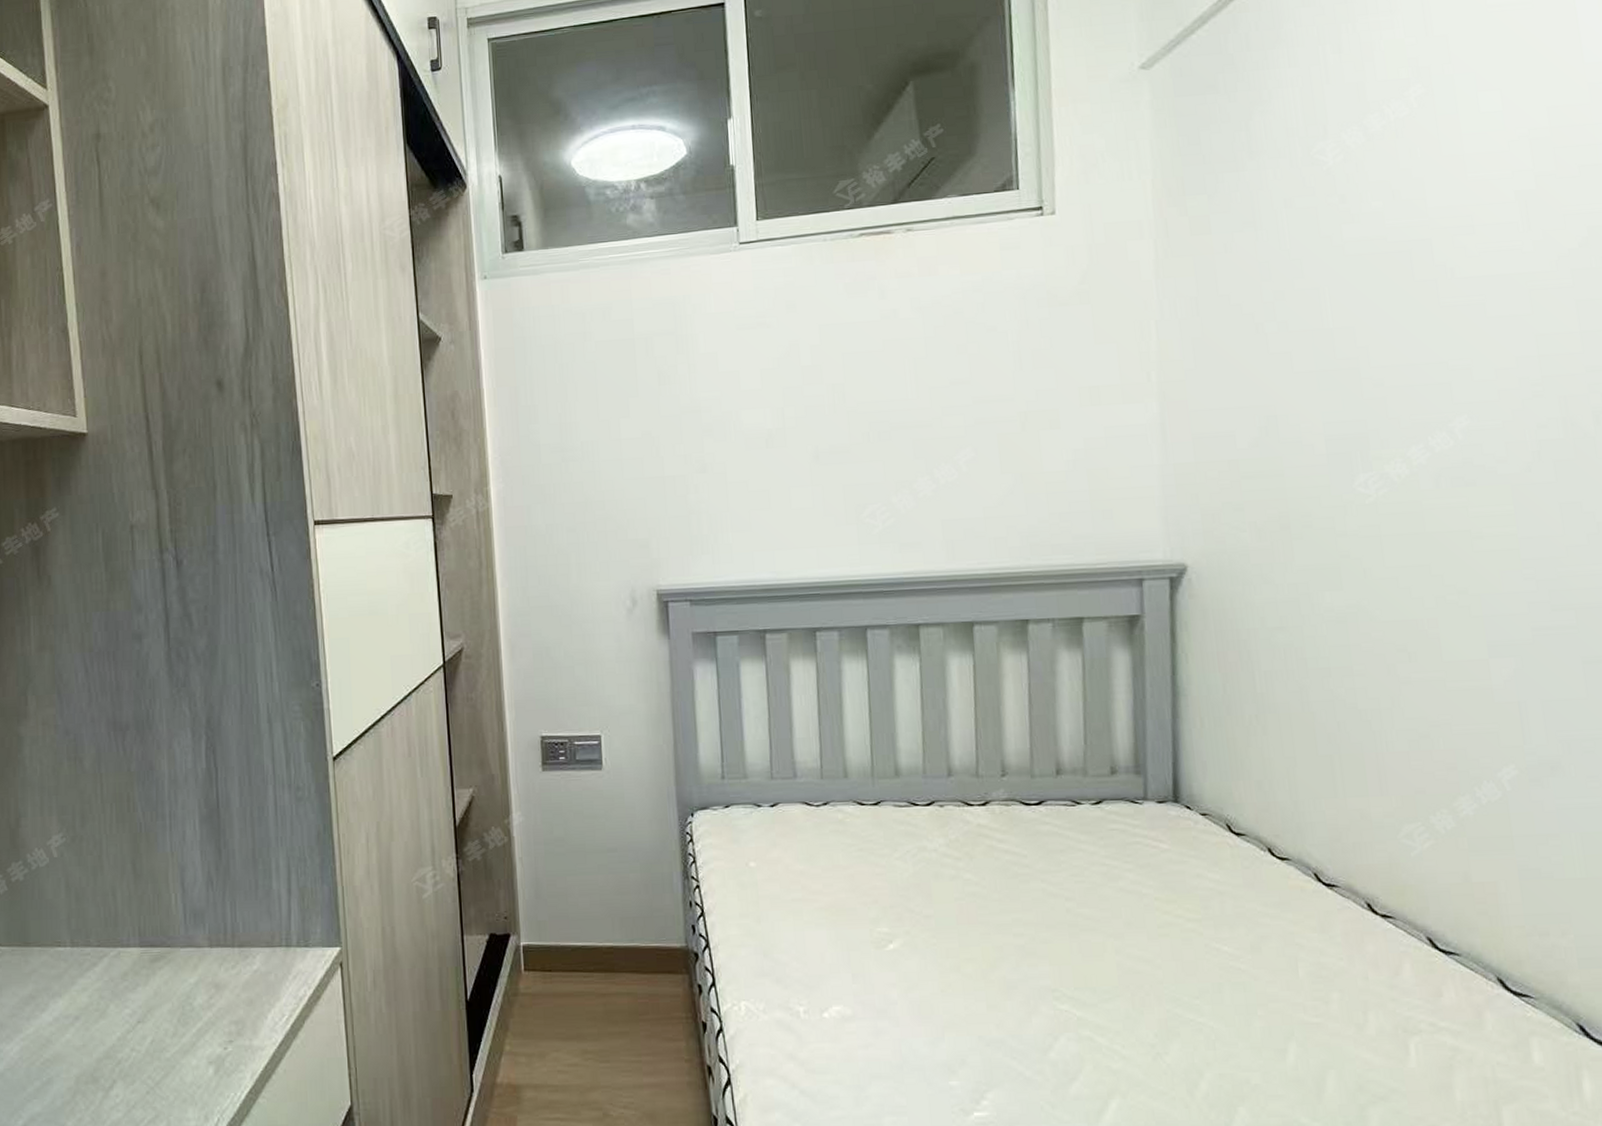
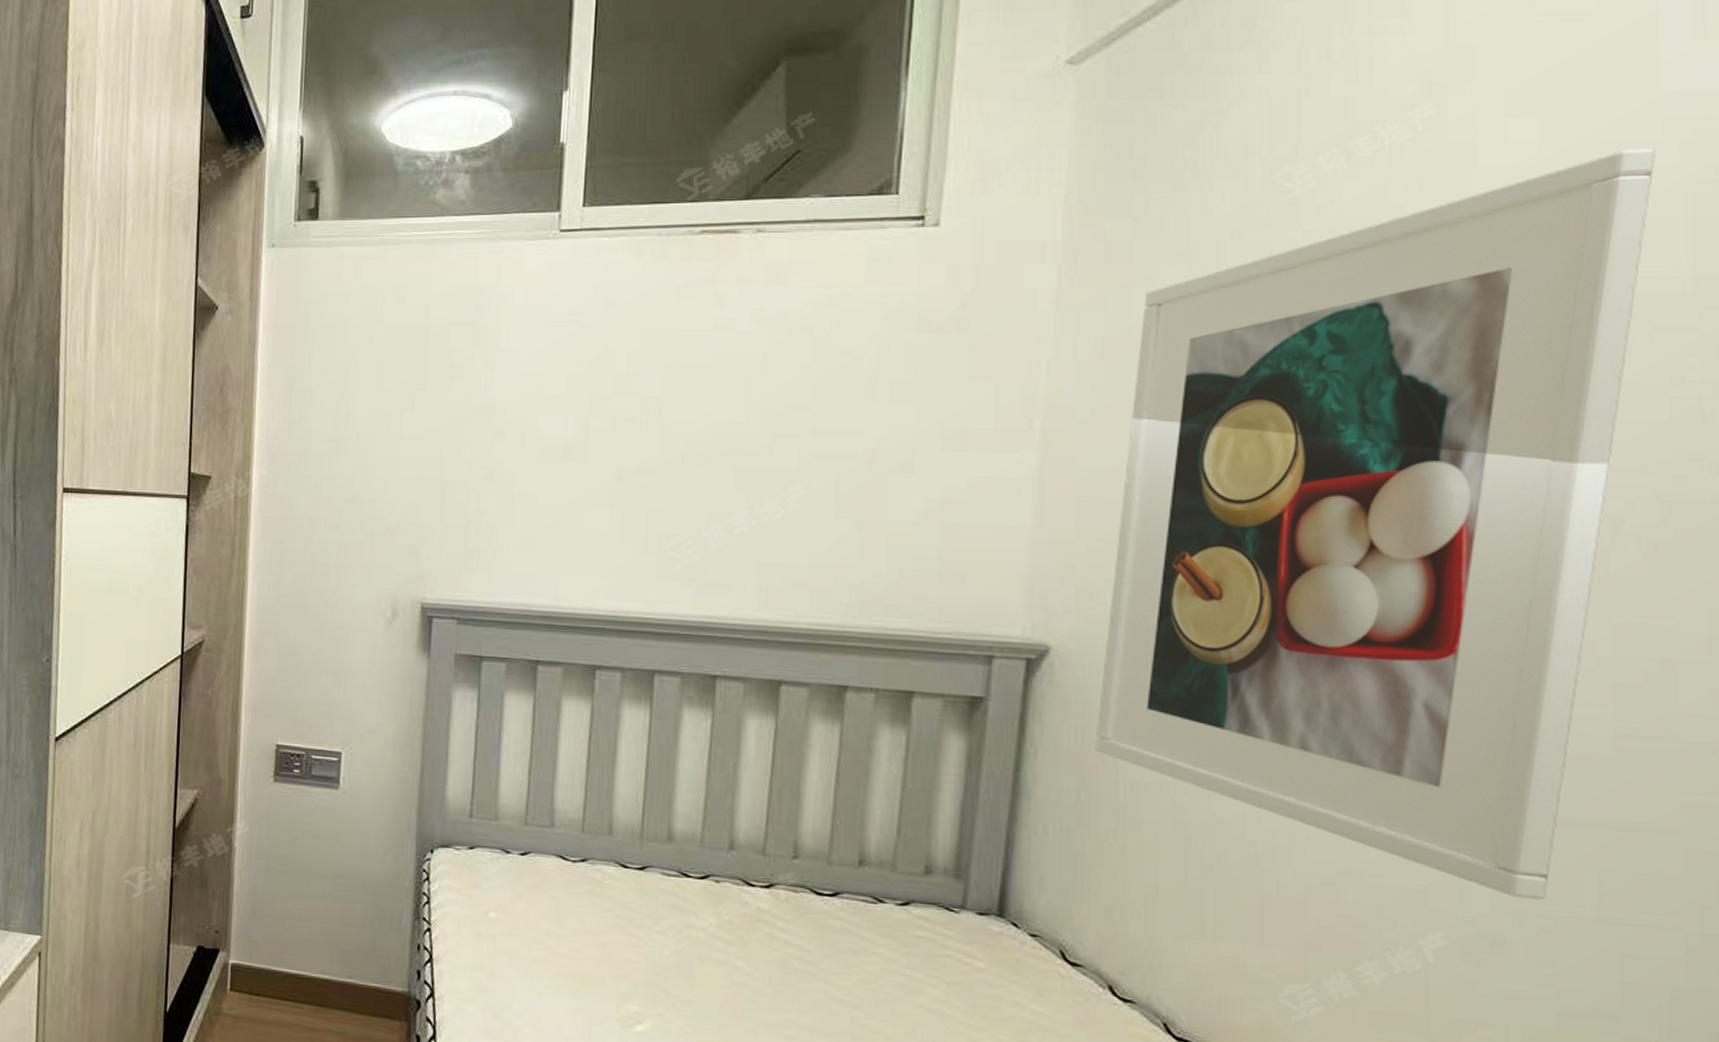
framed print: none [1224,110,1588,728] -> present [1095,149,1657,900]

